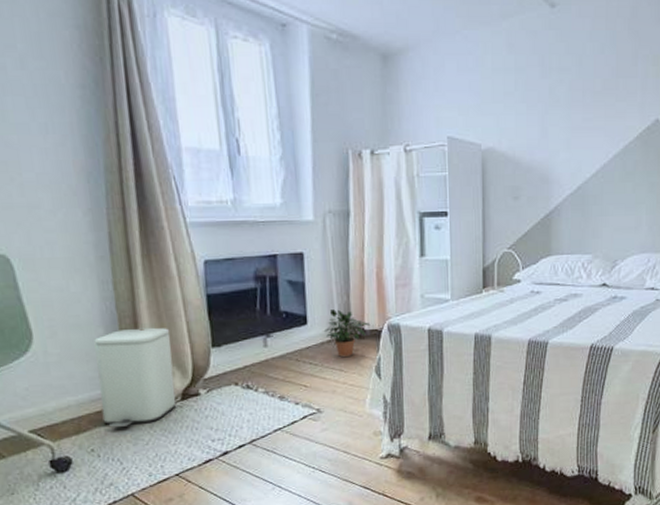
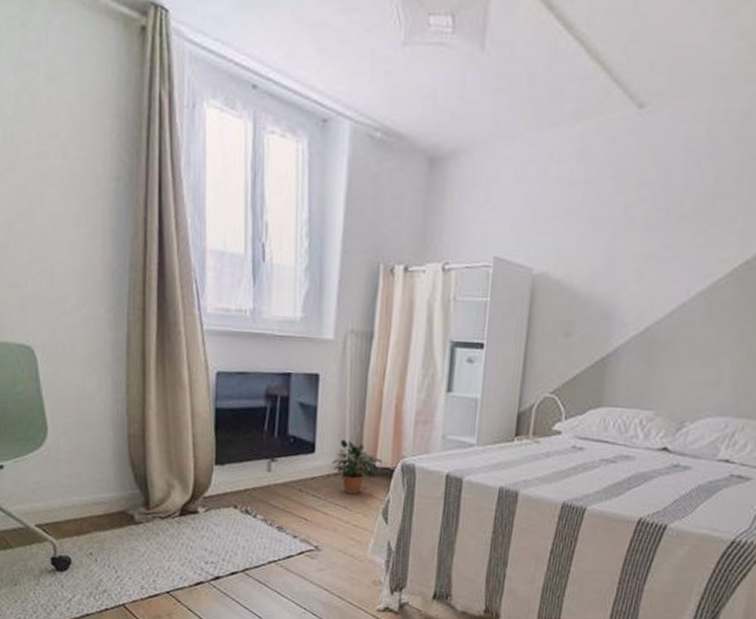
pedal bin: present [94,327,177,427] -> none [103,434,176,535]

